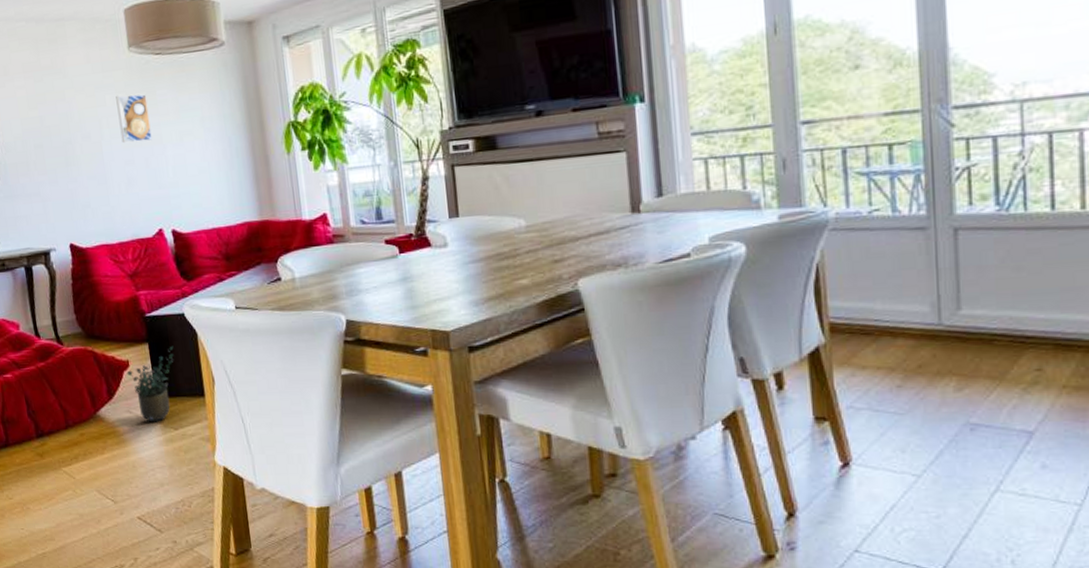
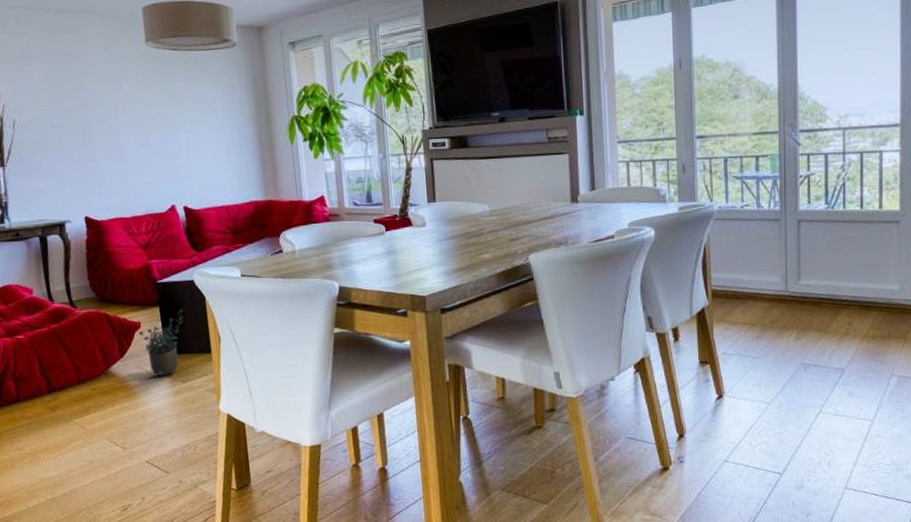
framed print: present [116,94,152,144] -> none [133,84,167,128]

